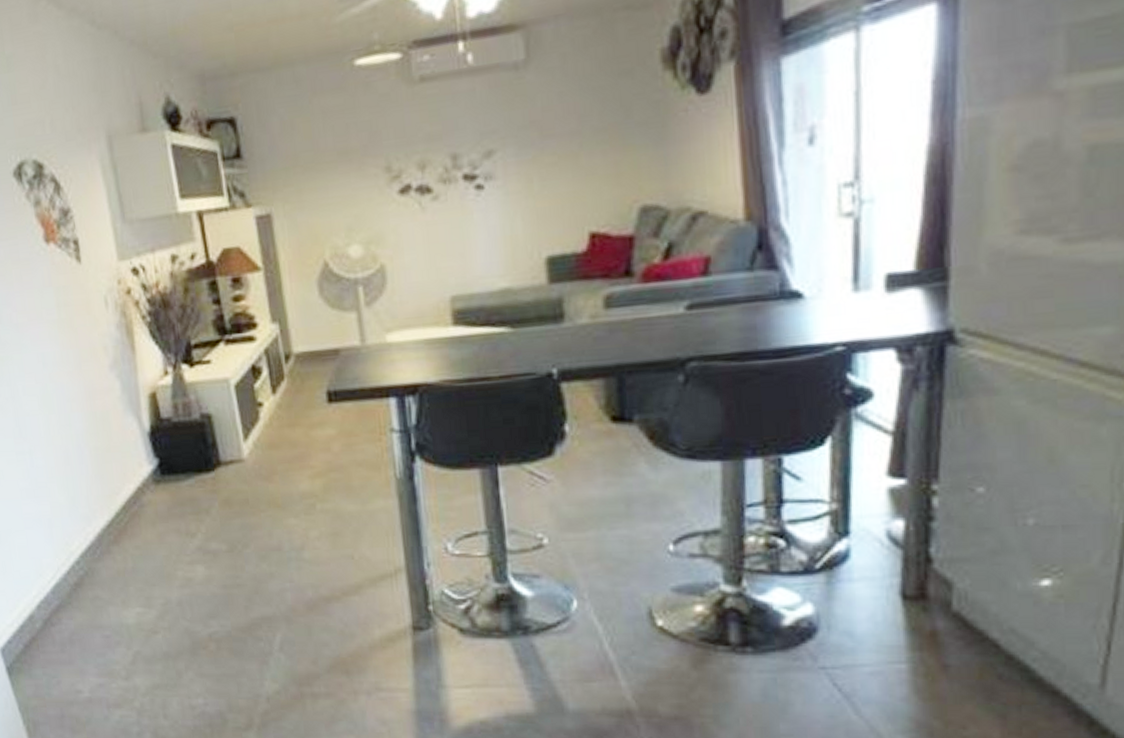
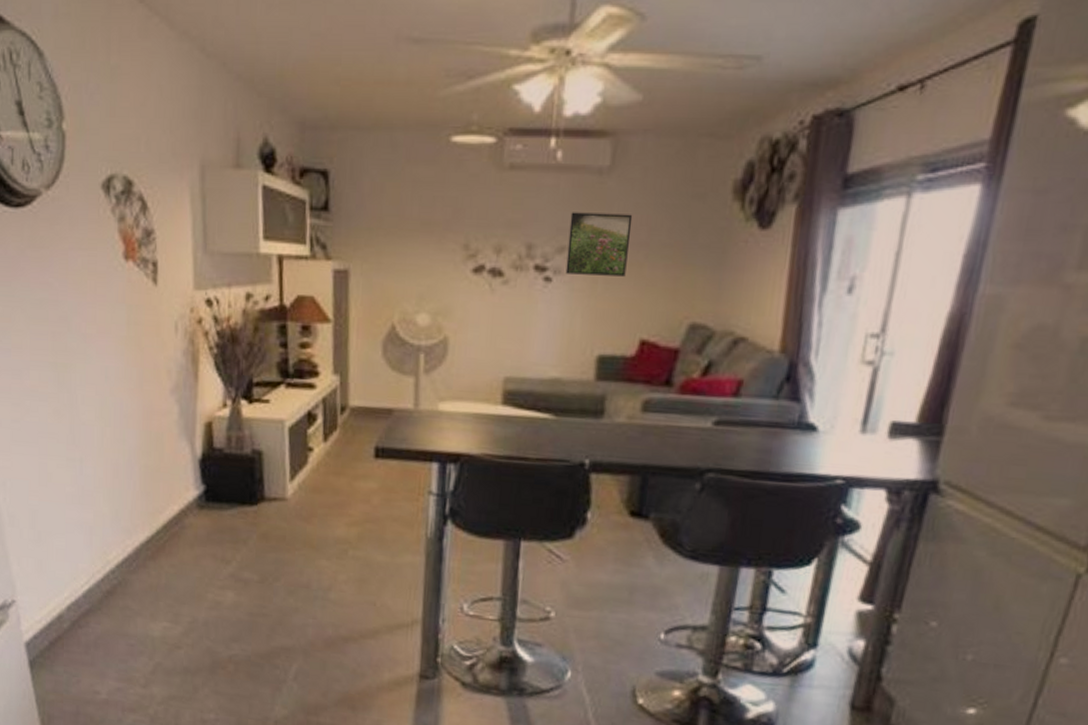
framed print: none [492,104,562,178] -> present [565,212,633,277]

